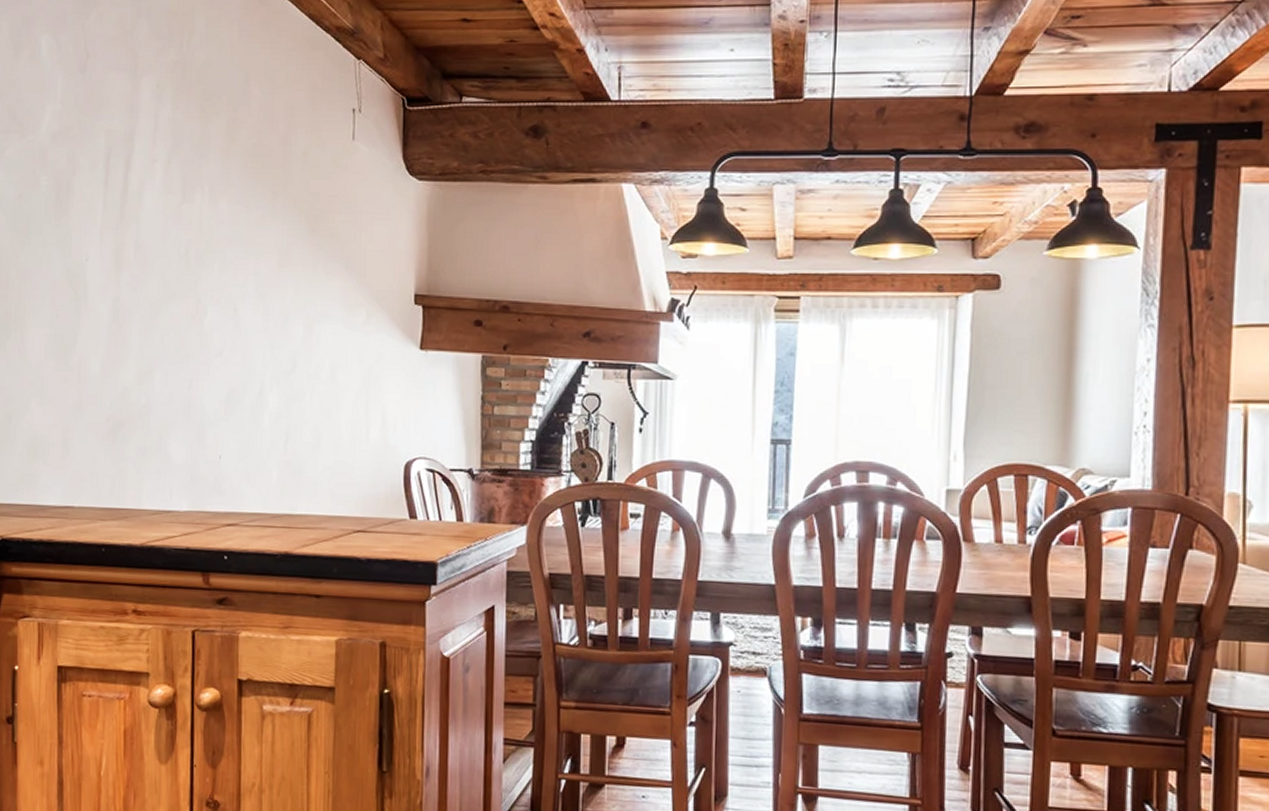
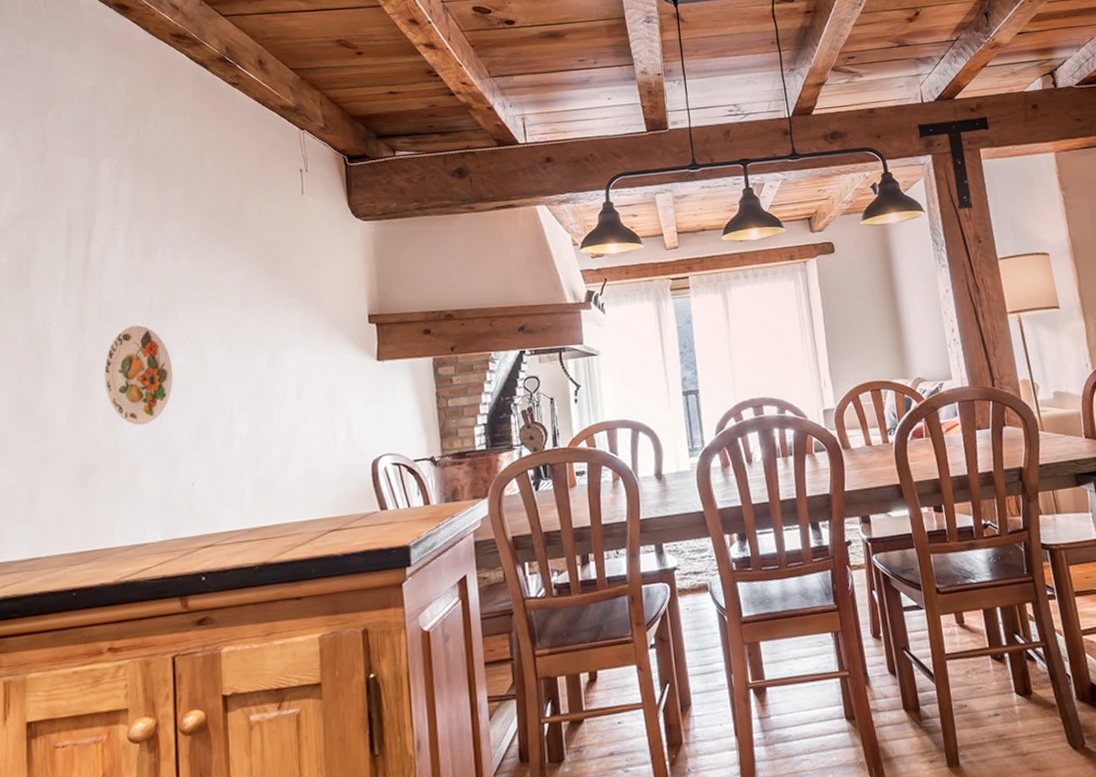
decorative plate: none [138,272,206,385] -> present [104,325,173,426]

